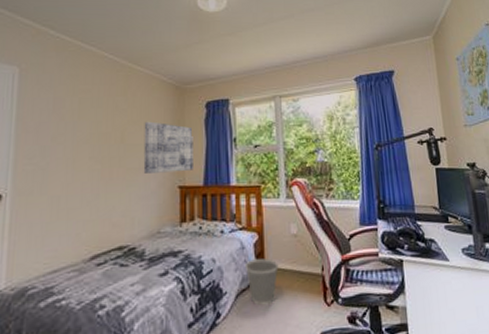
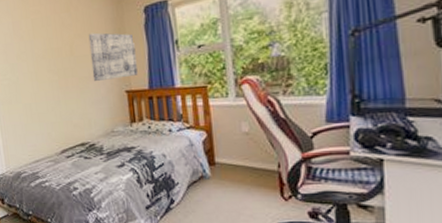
wastebasket: present [244,258,279,306] -> none [194,155,230,196]

